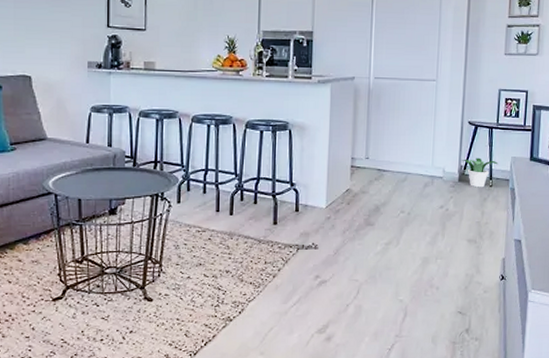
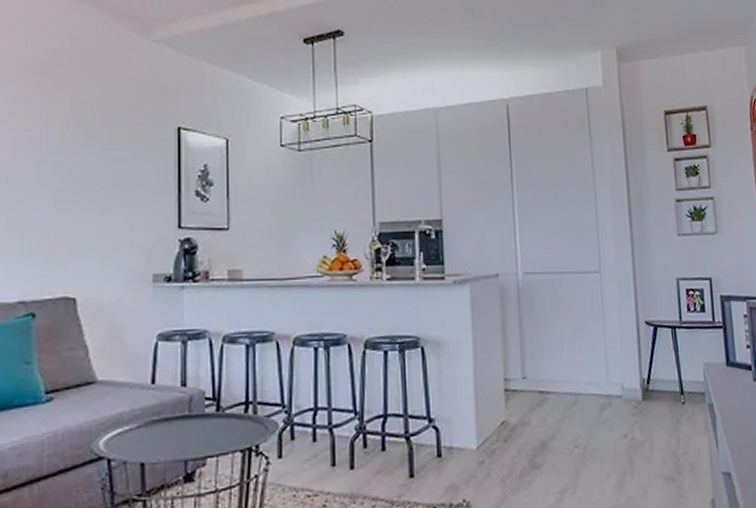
potted plant: present [462,157,498,188] -> none [643,367,689,407]

